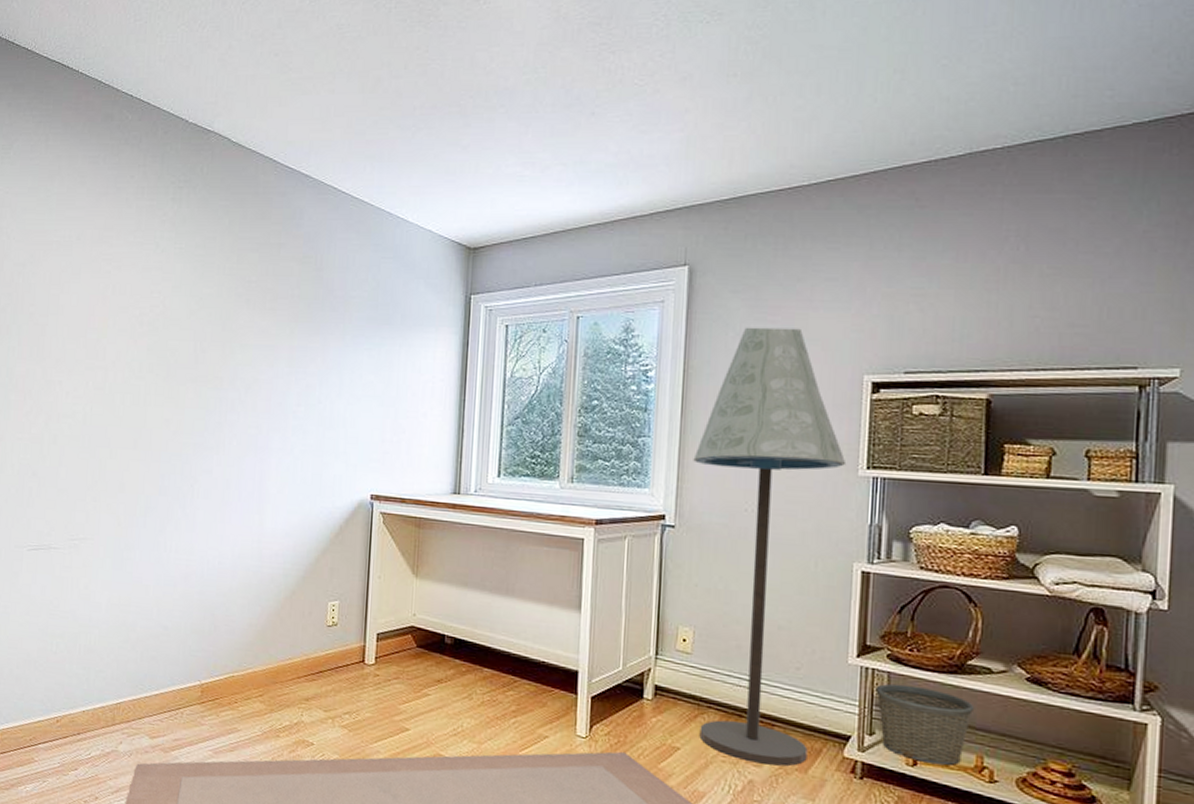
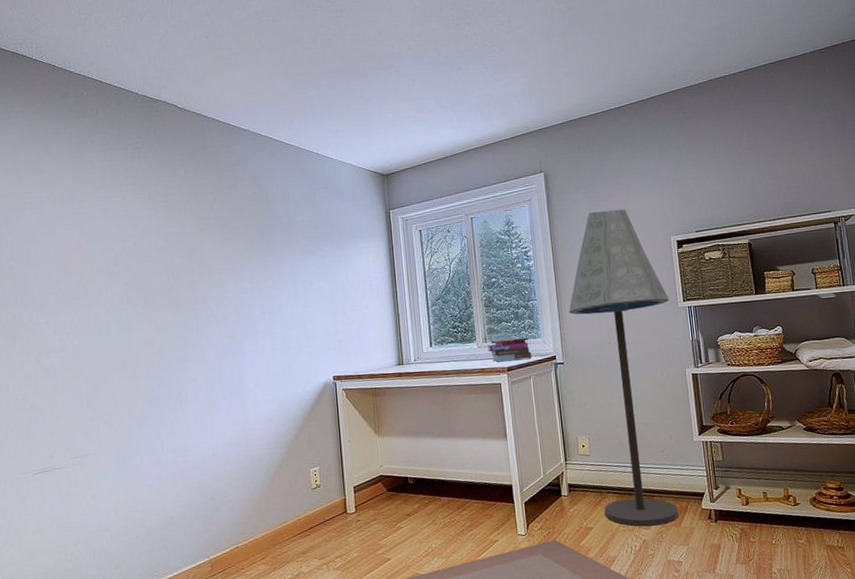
books: none [572,481,631,513] -> present [487,336,531,362]
basket: present [875,683,975,765] -> none [714,448,777,501]

